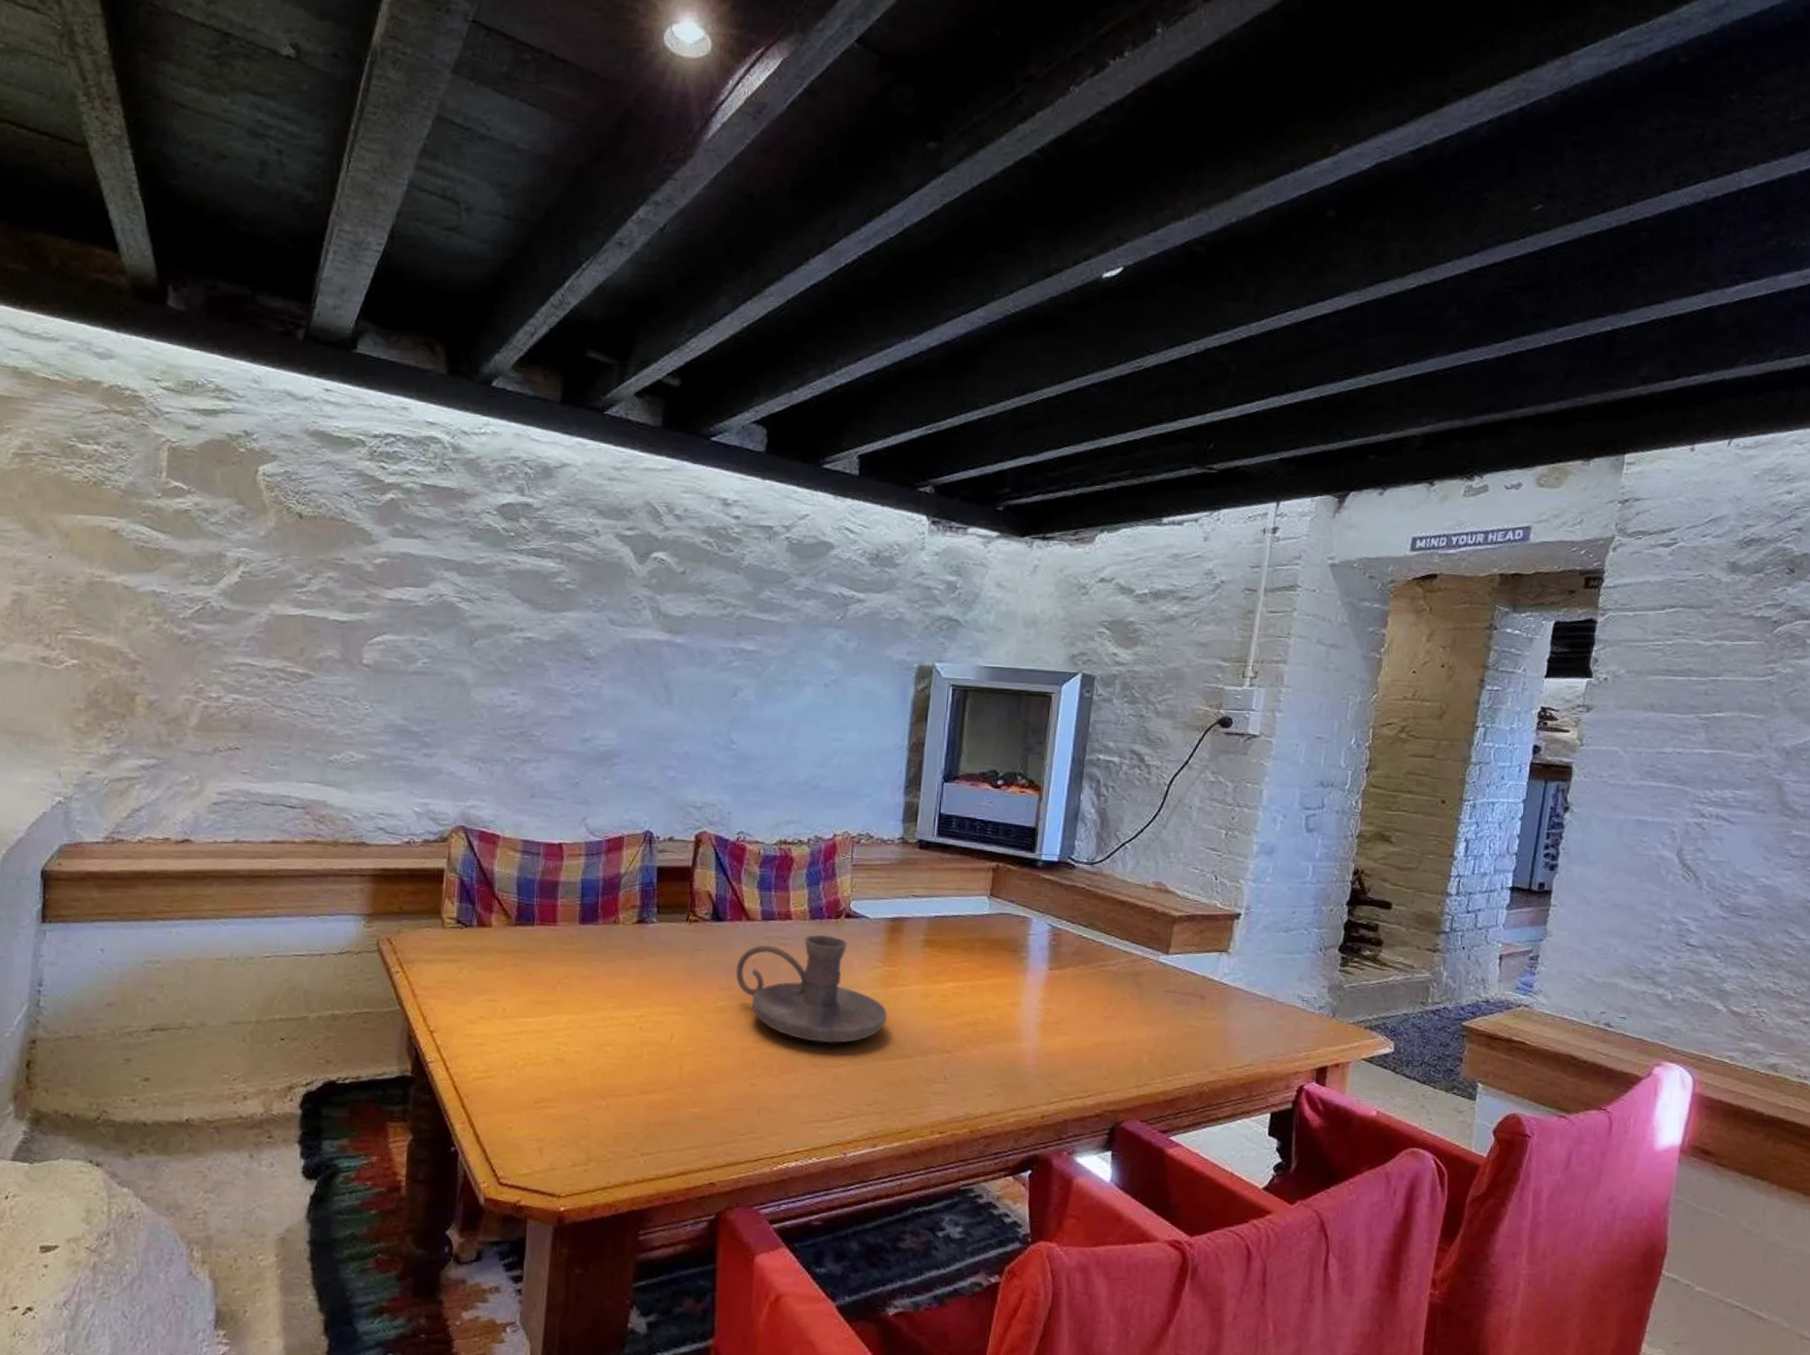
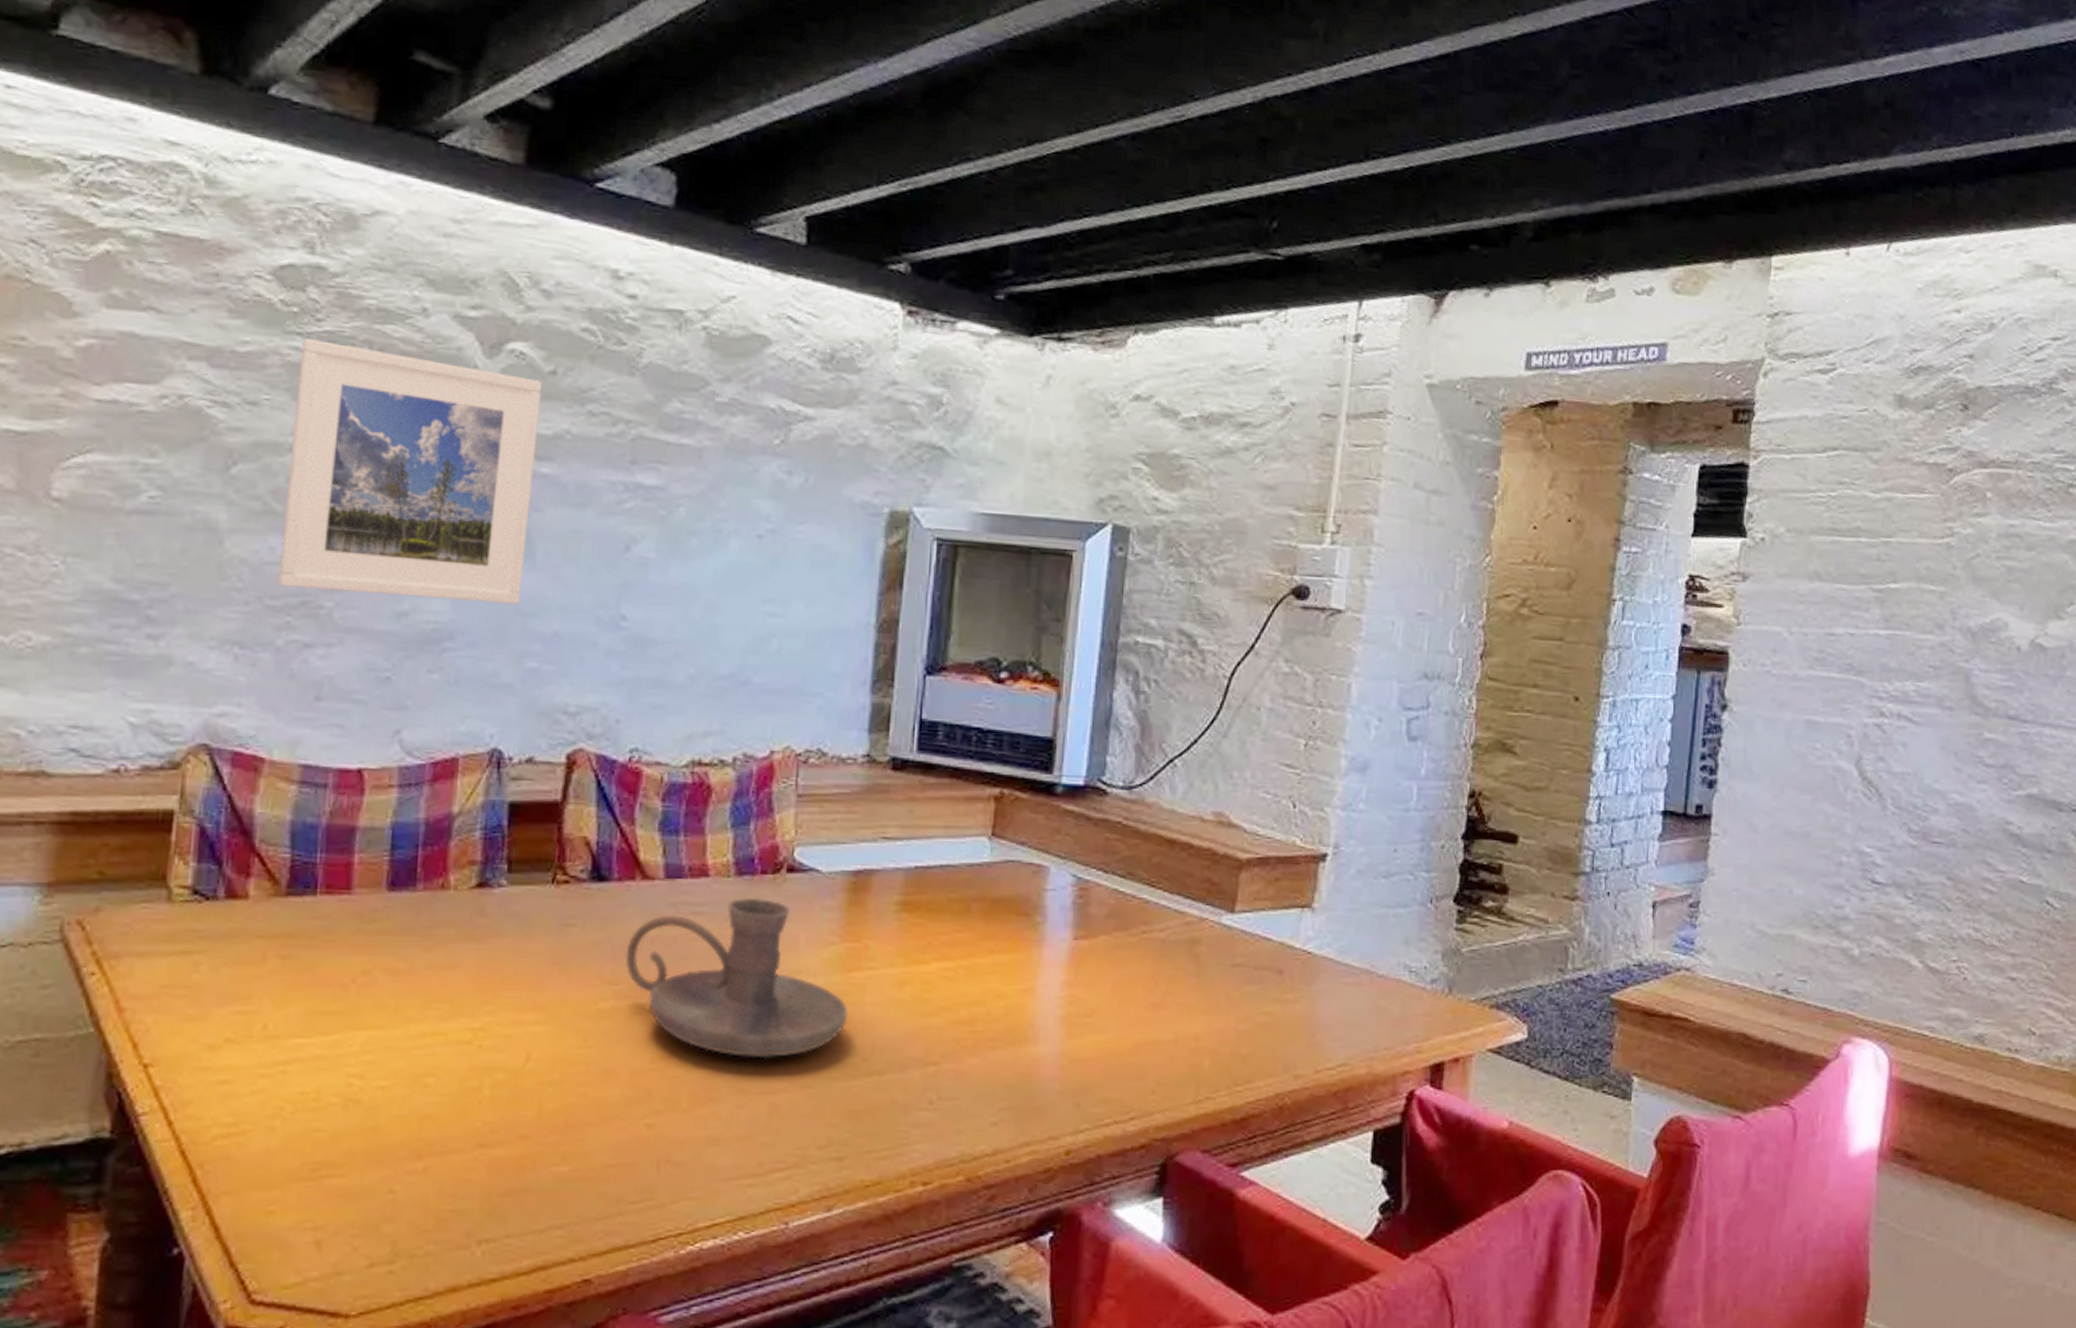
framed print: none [506,553,676,733] -> present [278,338,543,604]

